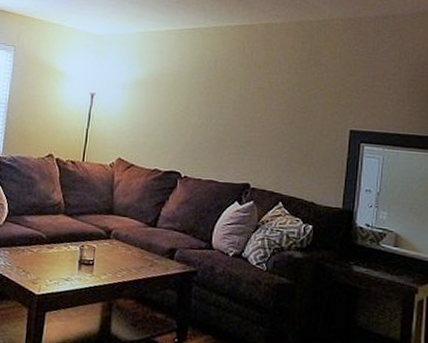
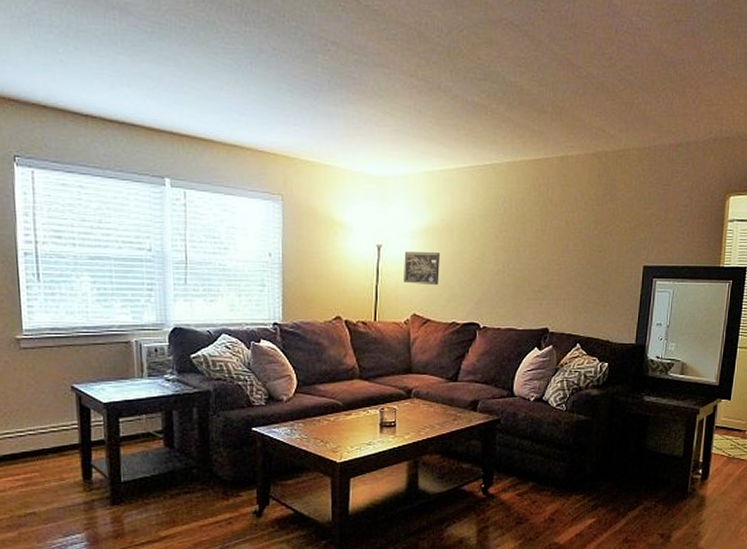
wall art: none [112,100,147,134] -> present [404,251,440,286]

